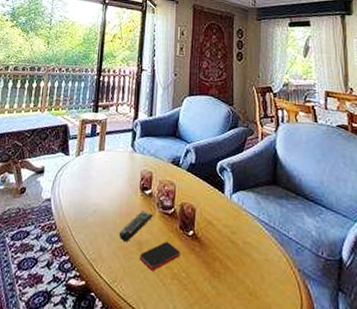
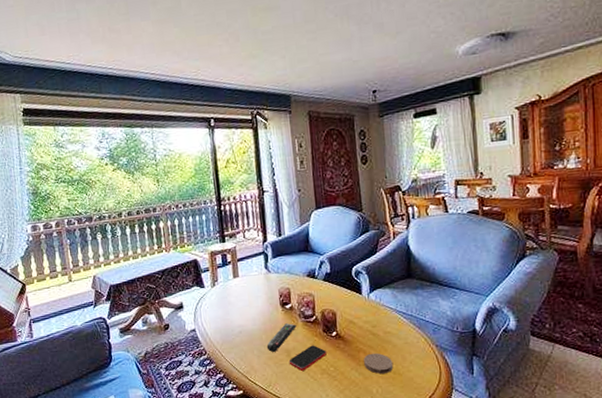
coaster: none [219,264,251,294] -> present [364,353,394,375]

